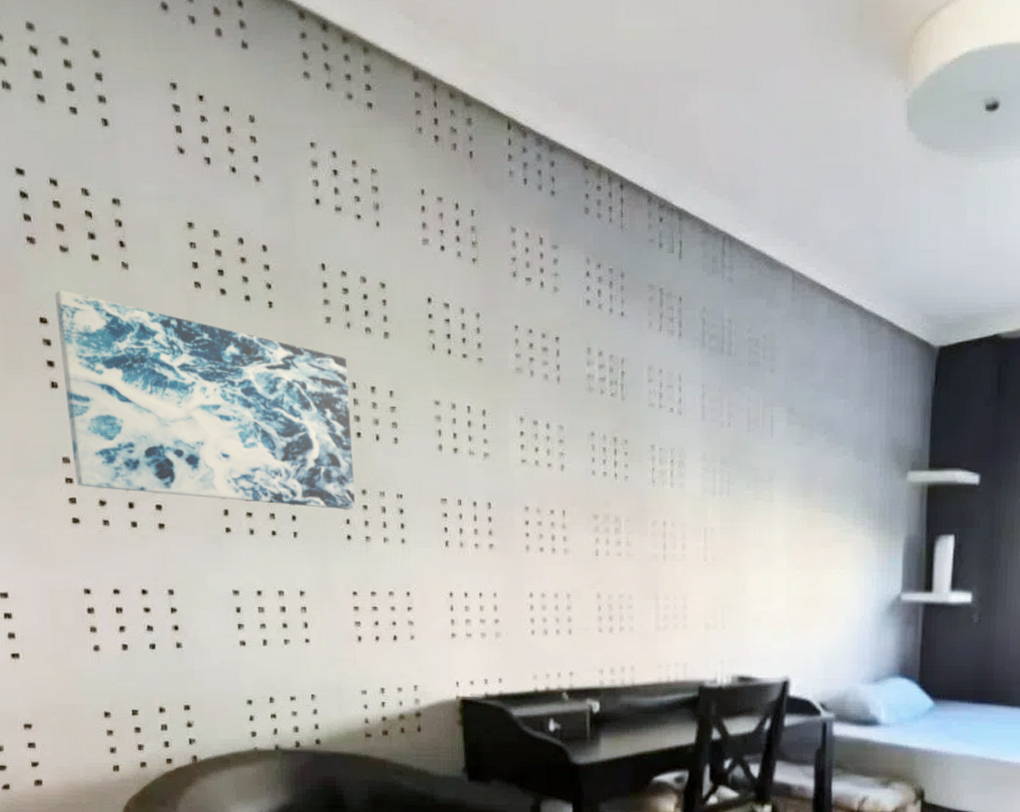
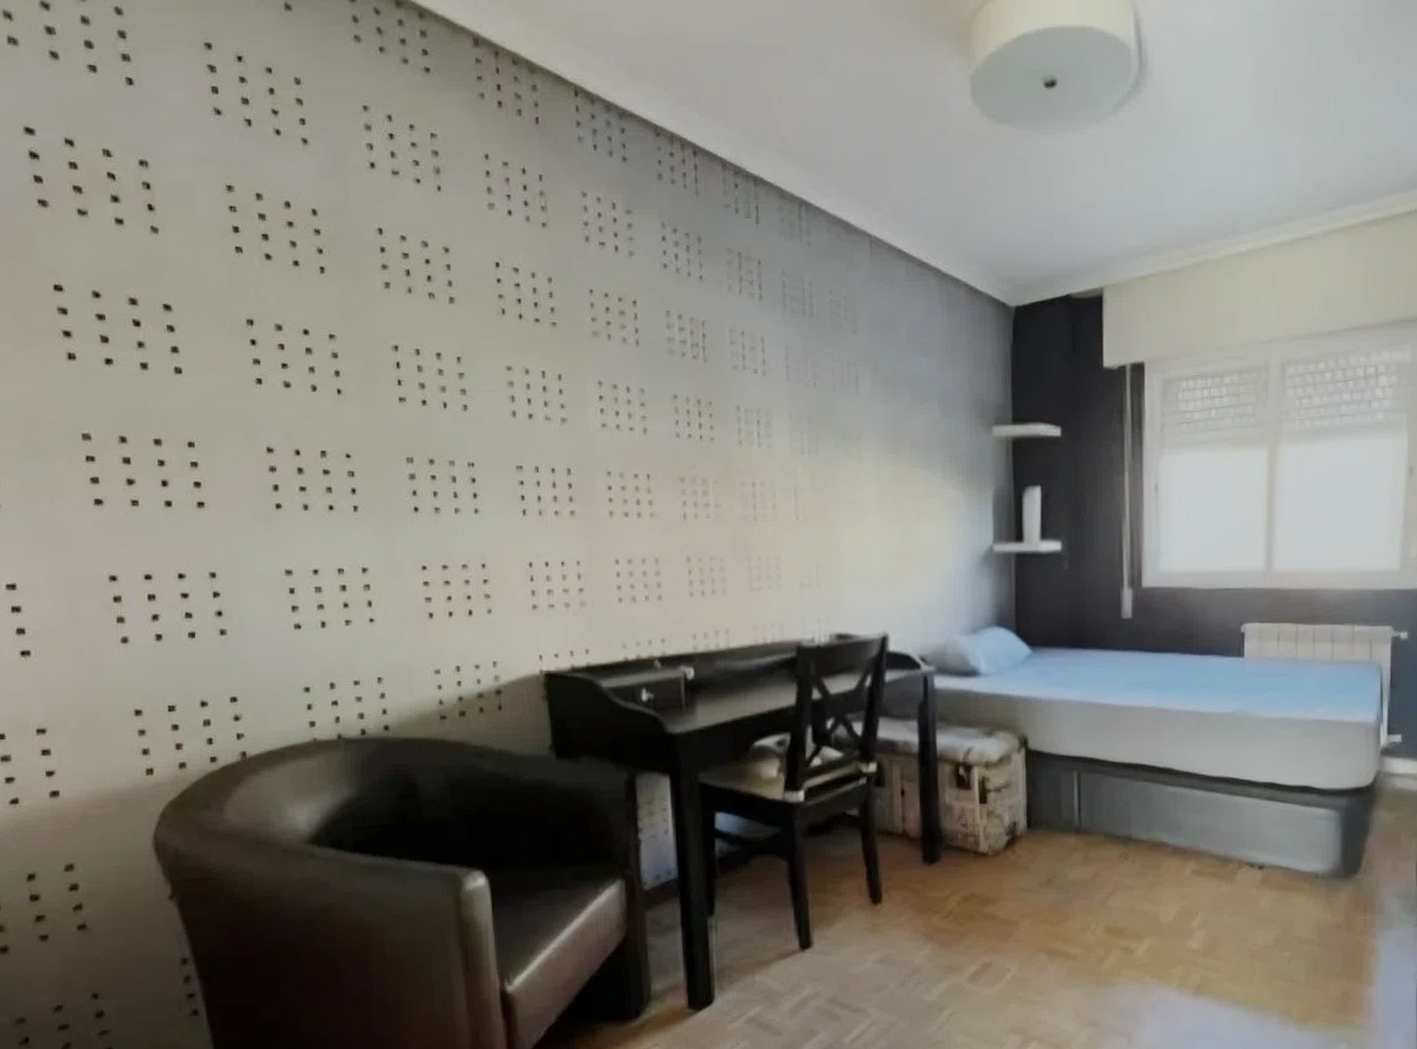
wall art: present [54,290,356,510] -> none [71,255,423,481]

